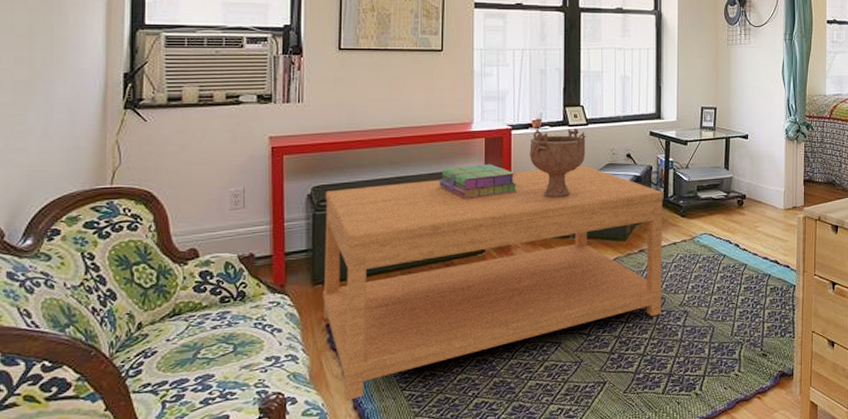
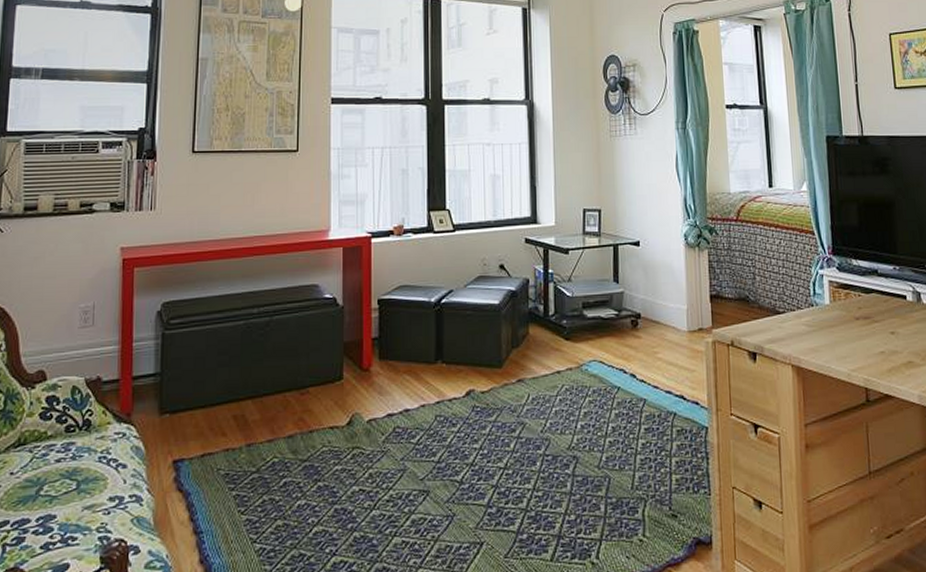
coffee table: present [323,165,664,401] -> none [170,278,546,553]
stack of books: present [439,164,518,199] -> none [294,277,379,317]
decorative bowl: present [530,128,586,198] -> none [391,235,454,316]

